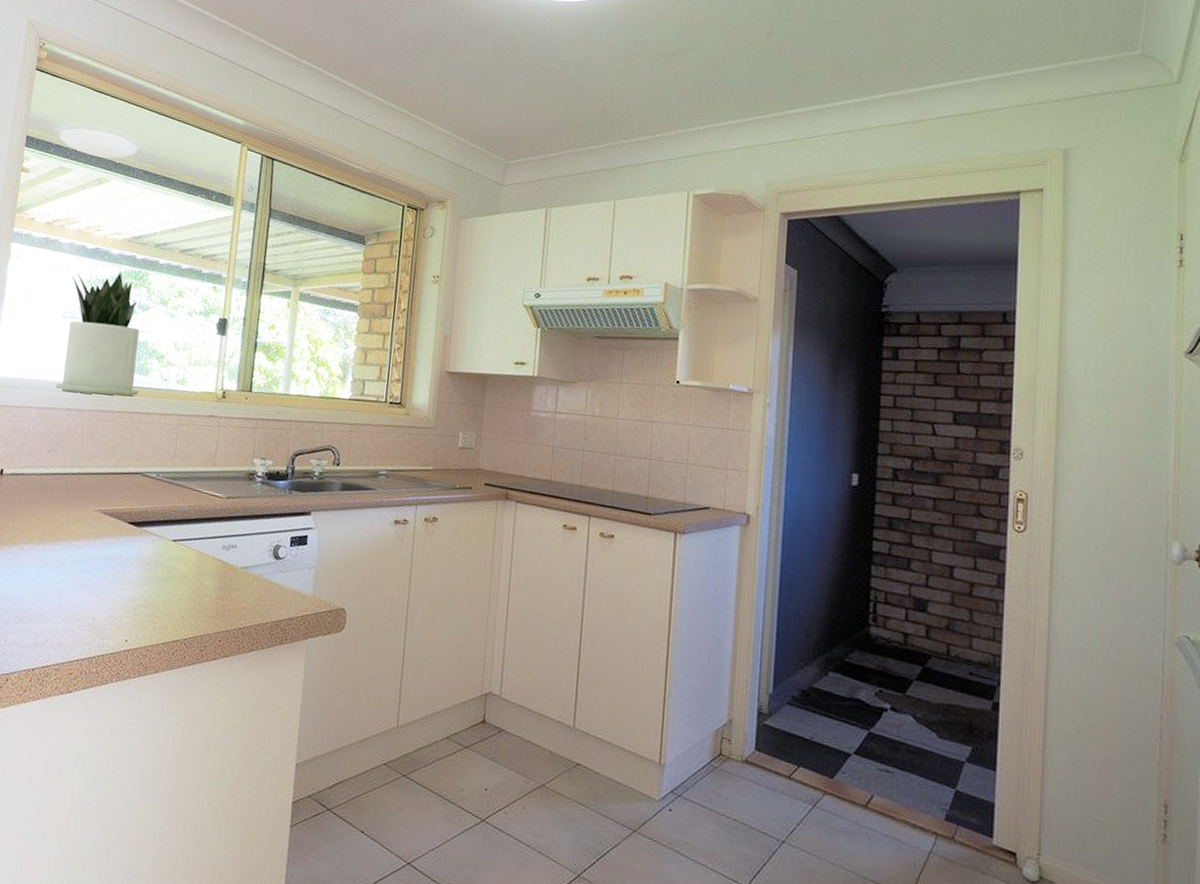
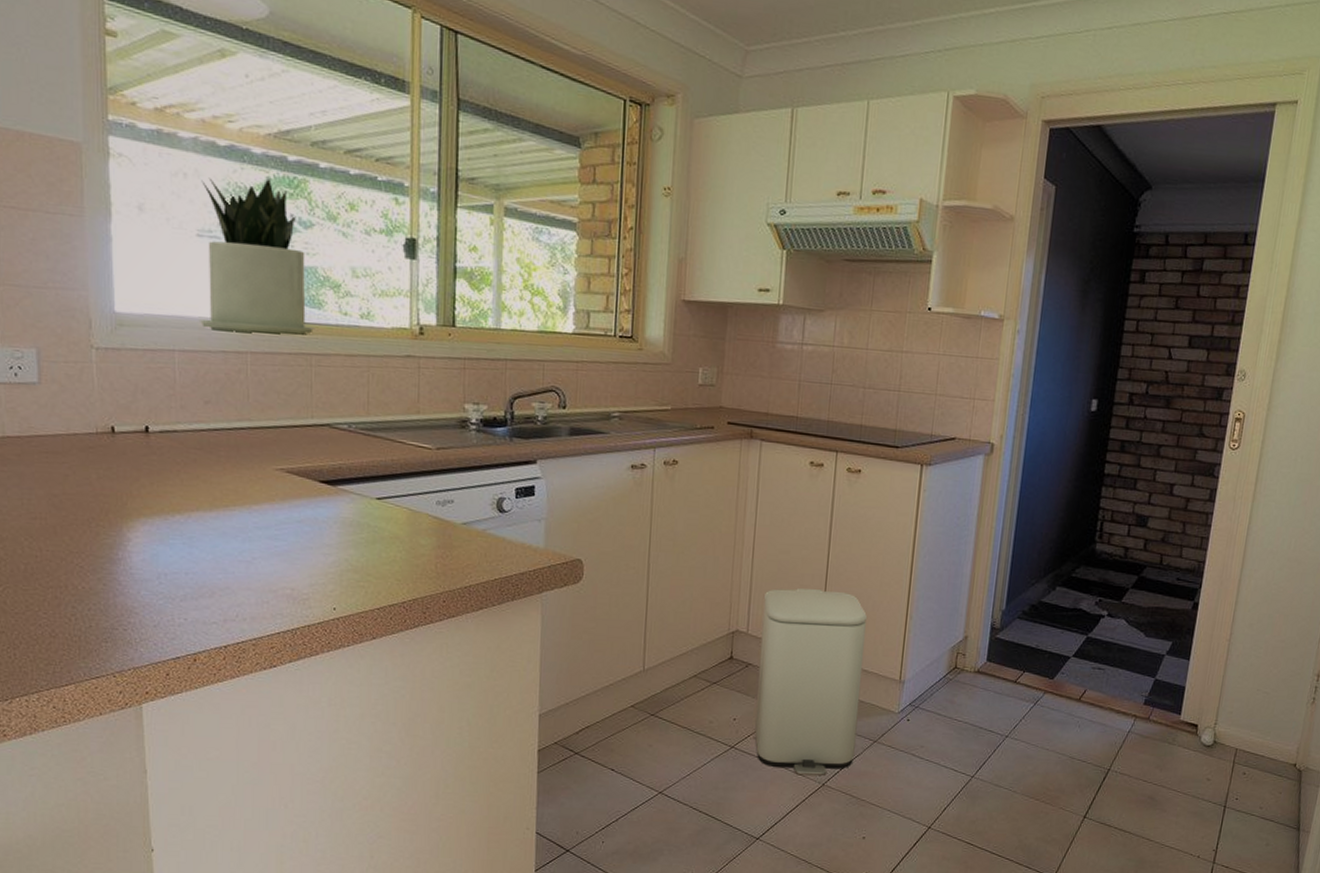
pedal bin: none [506,651,624,866] -> present [754,588,868,777]

